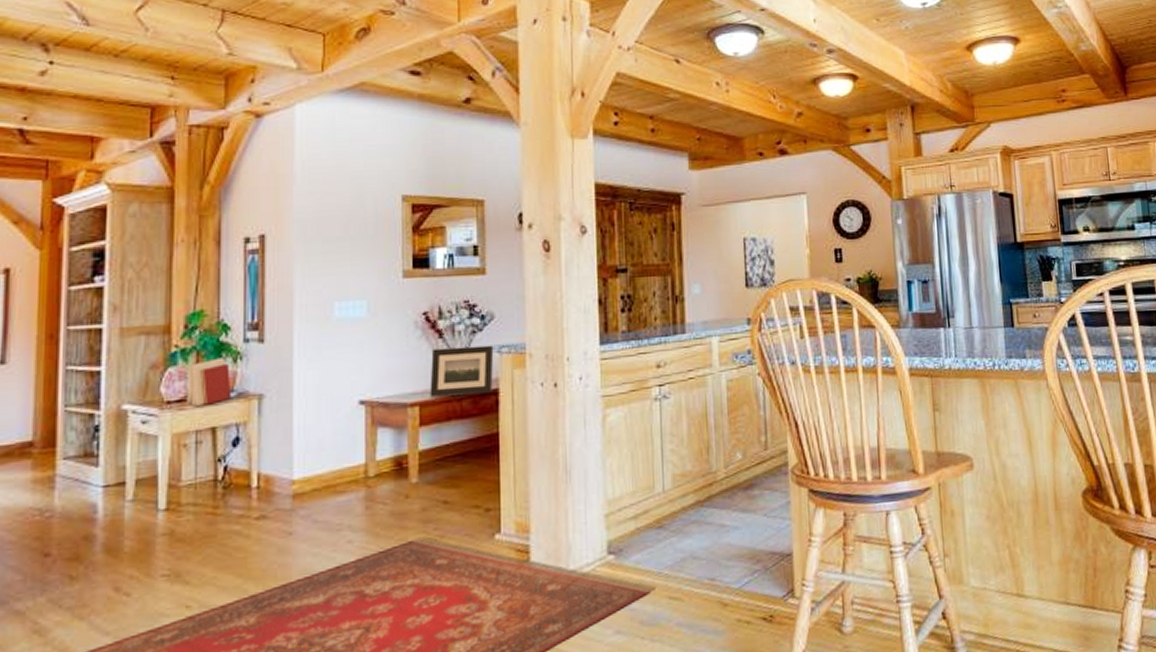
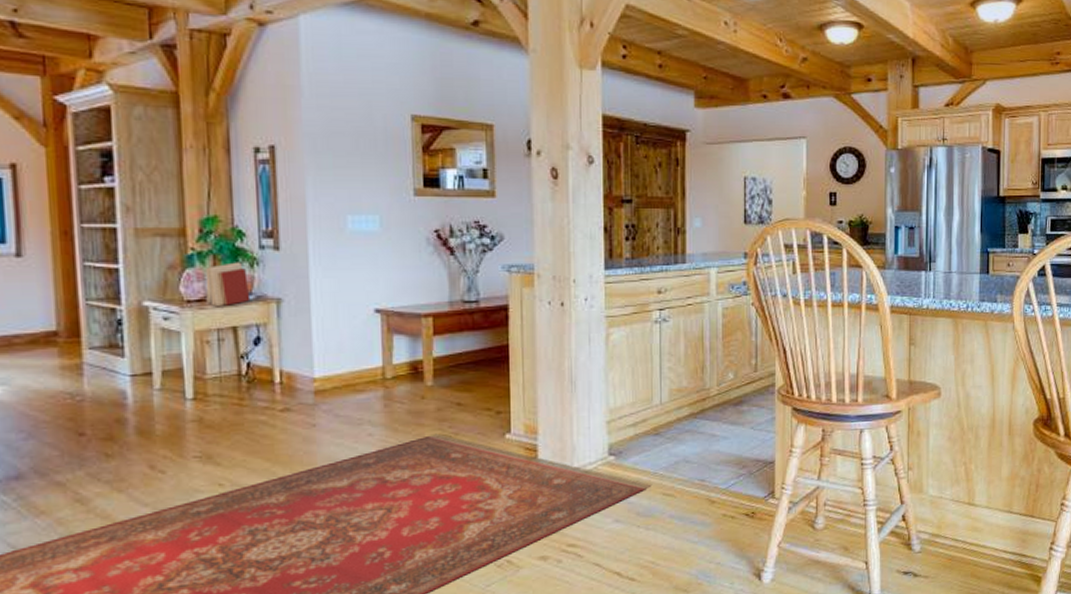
picture frame: present [430,345,494,397] -> none [442,264,504,309]

